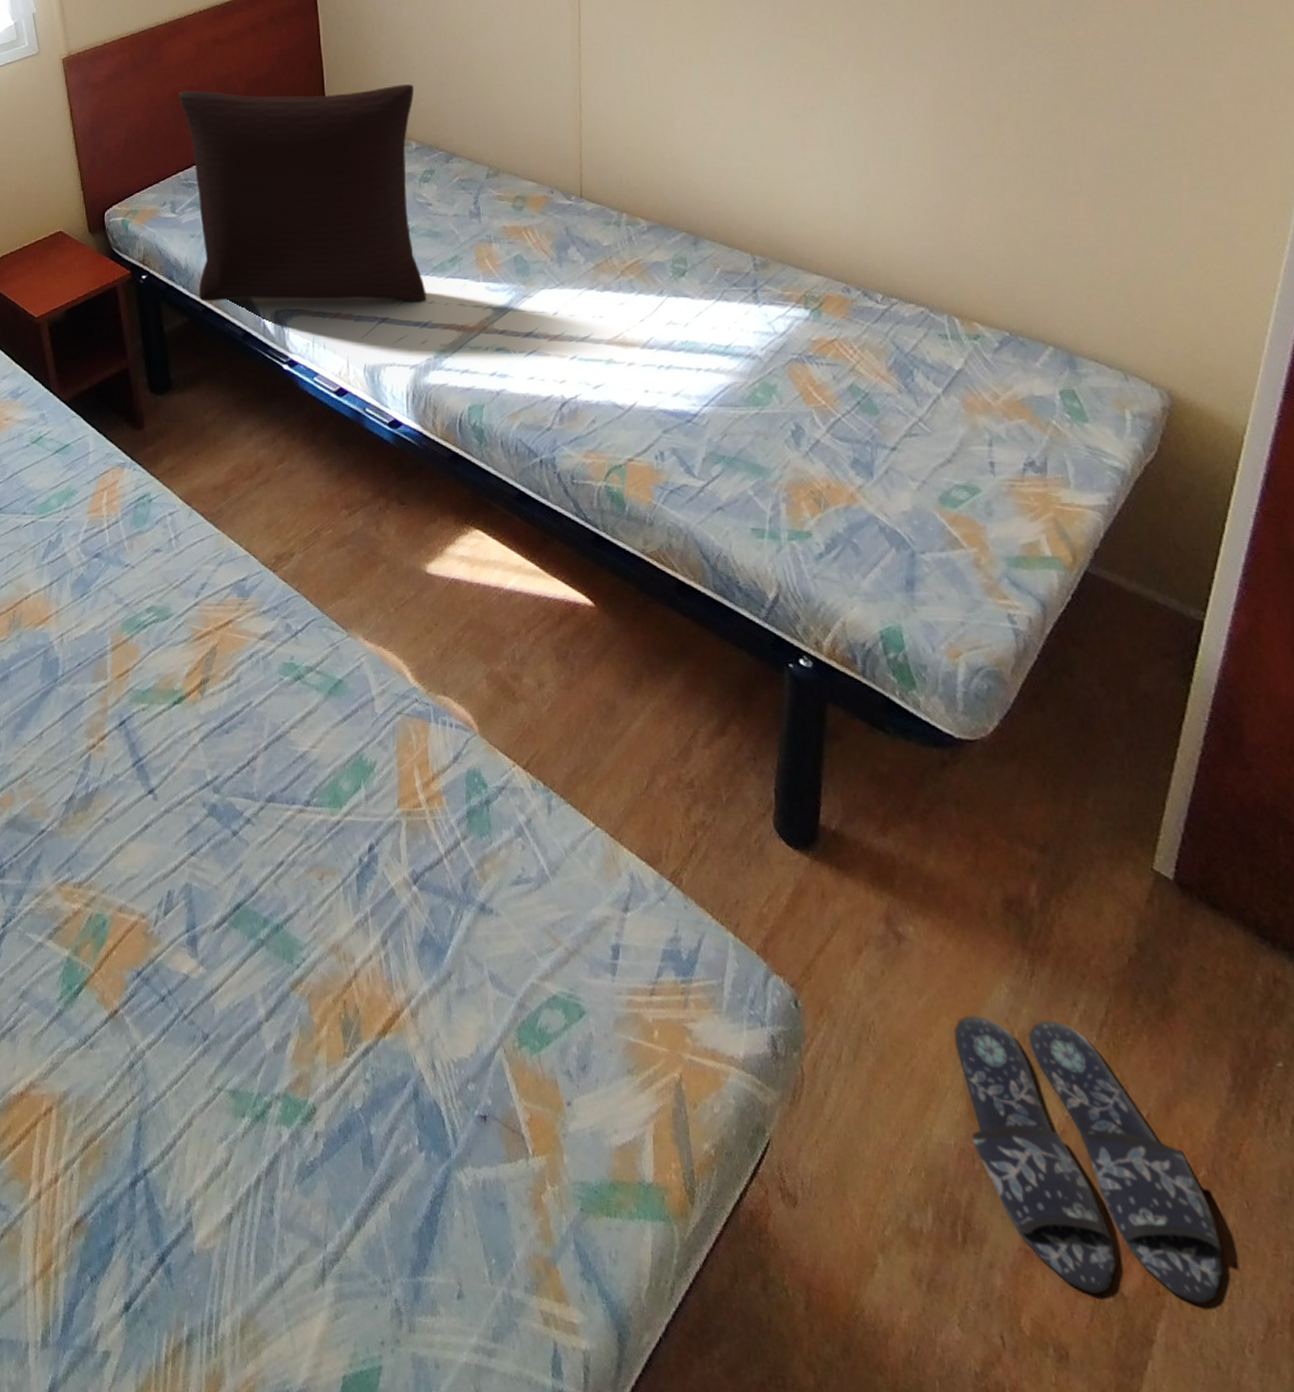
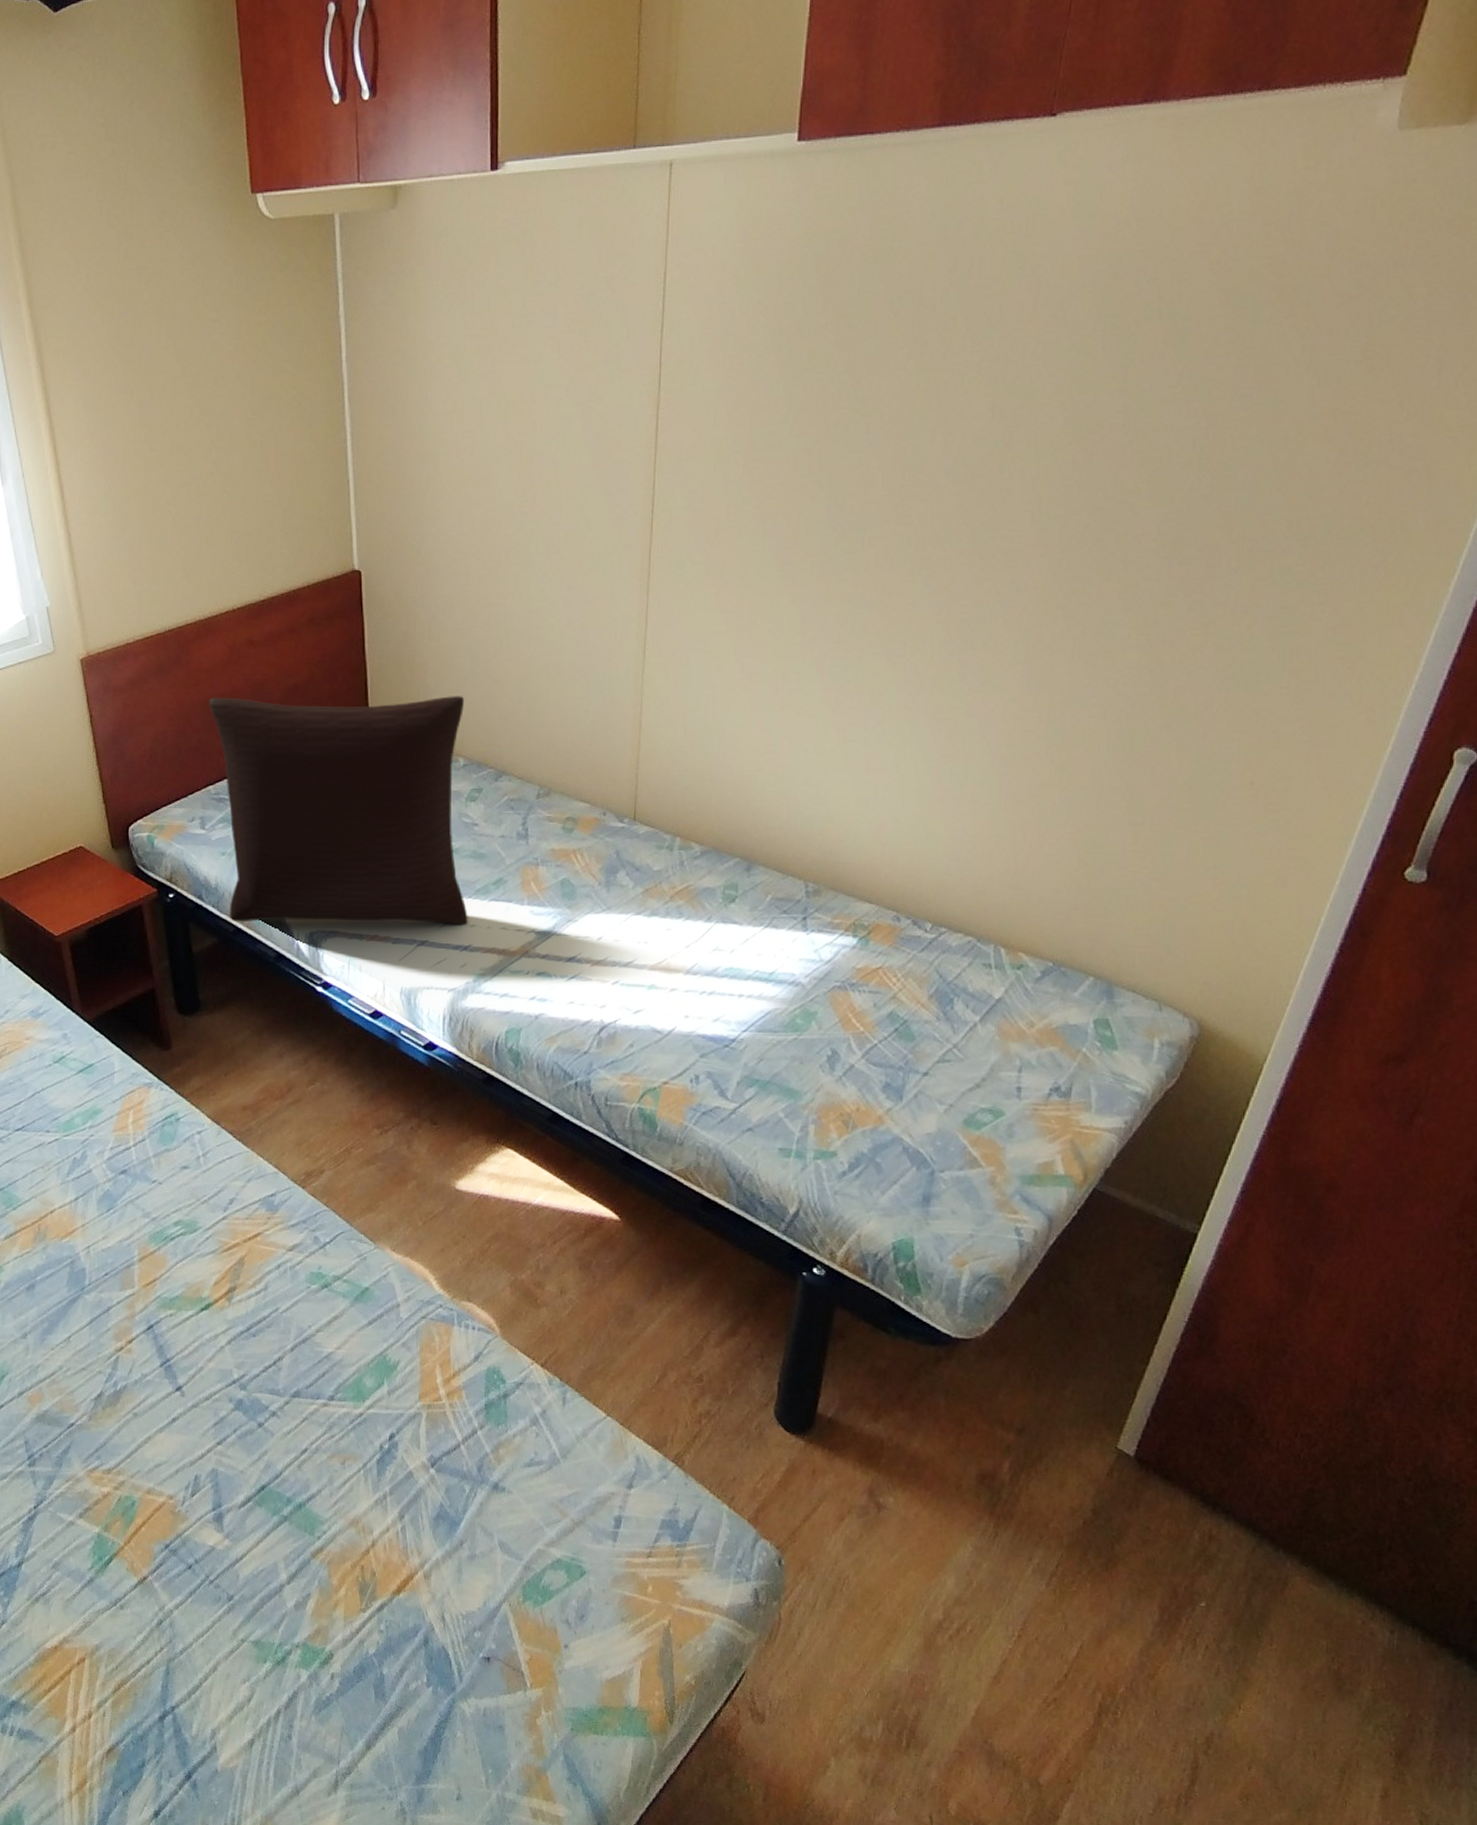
slippers: present [953,1015,1223,1304] -> none [918,1569,1129,1788]

